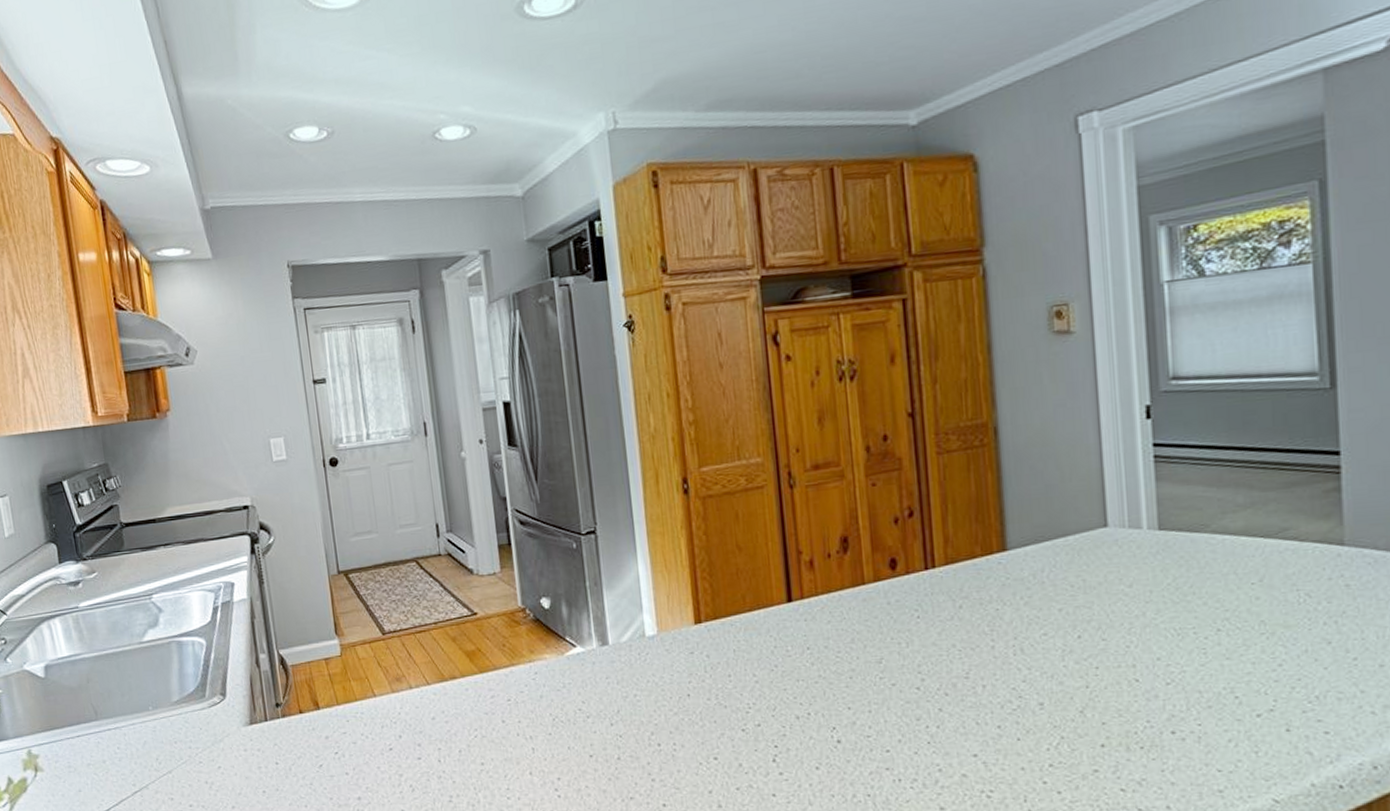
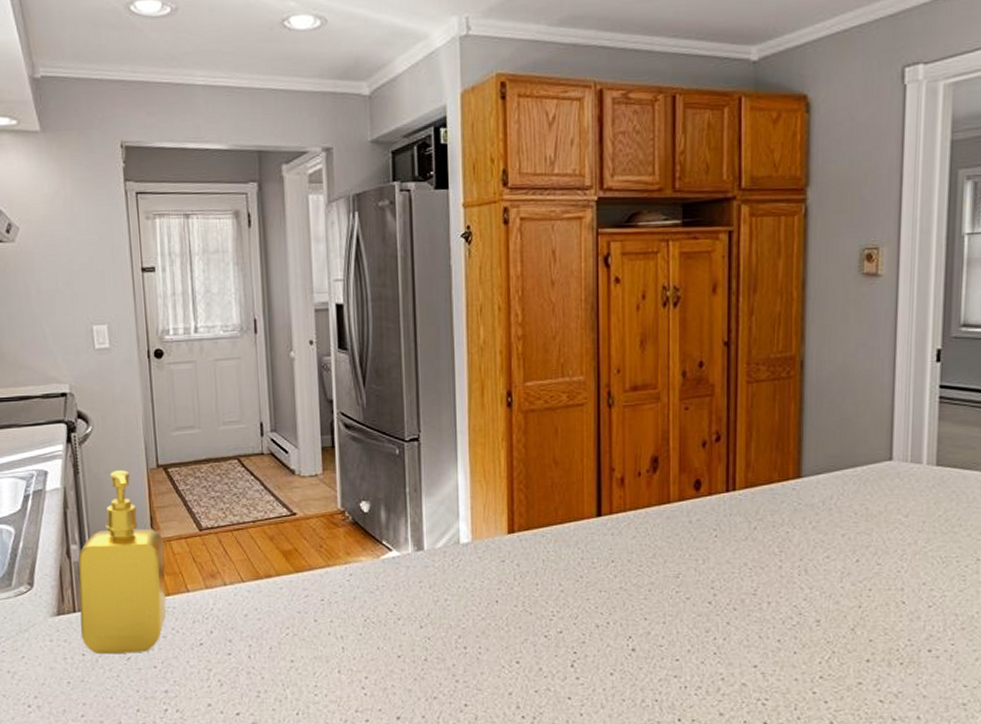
soap dispenser: none [267,578,355,762] -> present [78,470,167,653]

